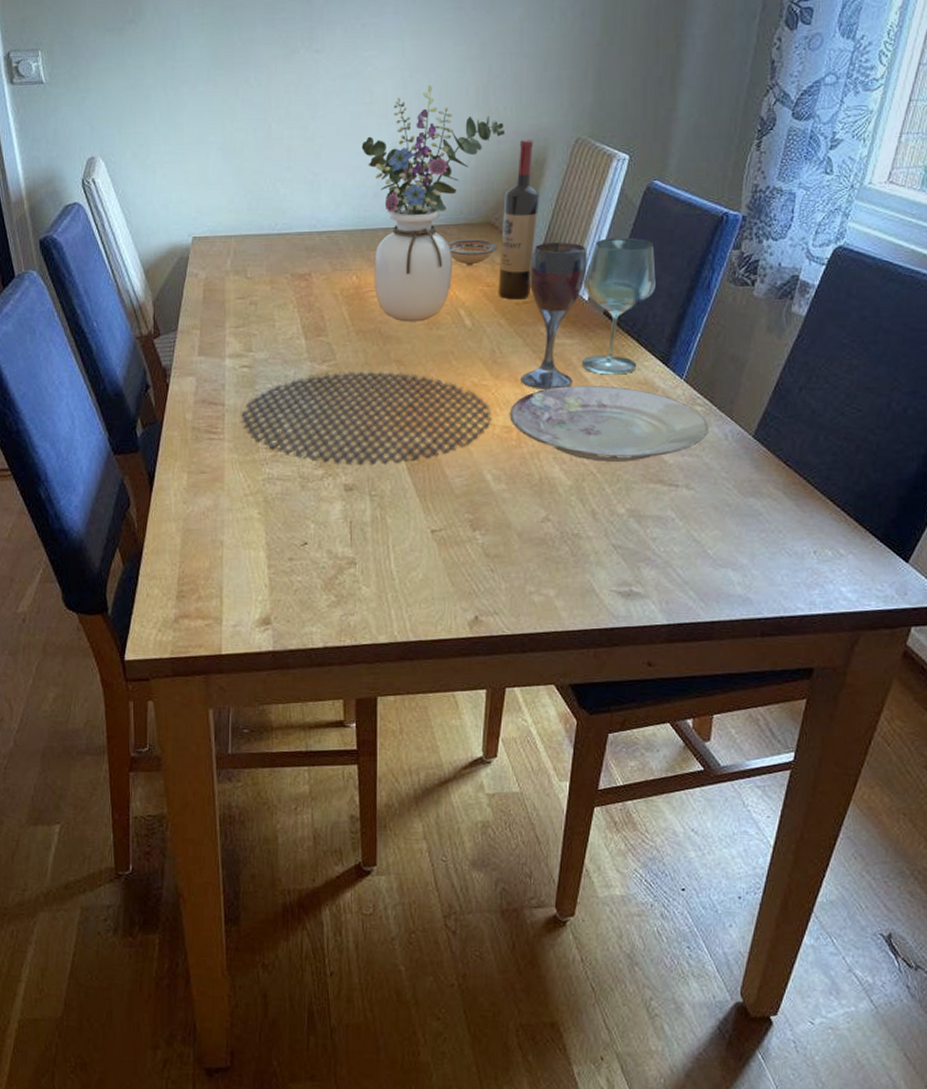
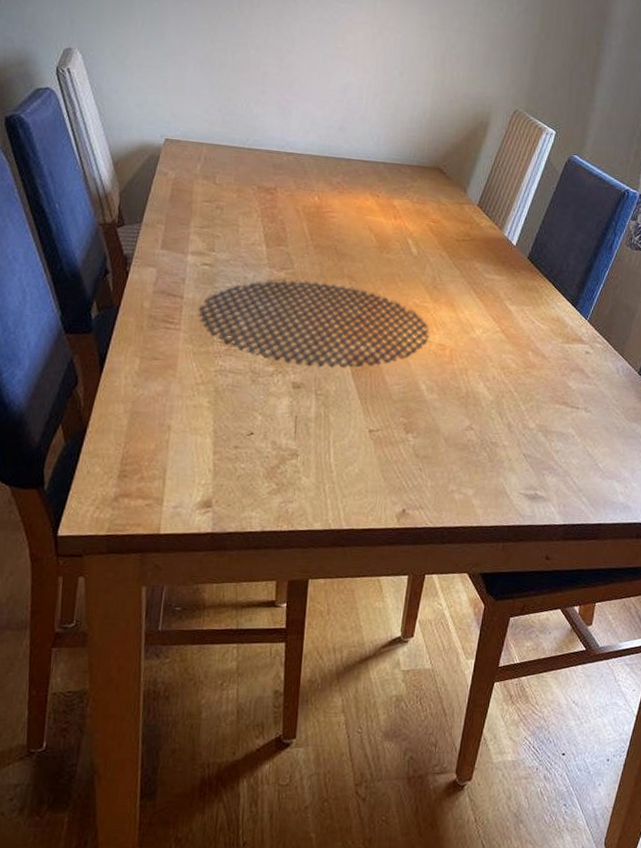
bouquet: present [361,85,506,322] -> none [331,43,457,245]
bowl: present [447,239,498,266] -> none [401,178,445,203]
wine bottle: present [498,139,540,300] -> none [441,103,482,237]
plate: present [509,385,710,461] -> none [444,315,606,385]
cup: present [521,242,587,390] -> none [456,192,518,317]
wine glass: present [581,237,657,375] -> none [507,196,572,311]

